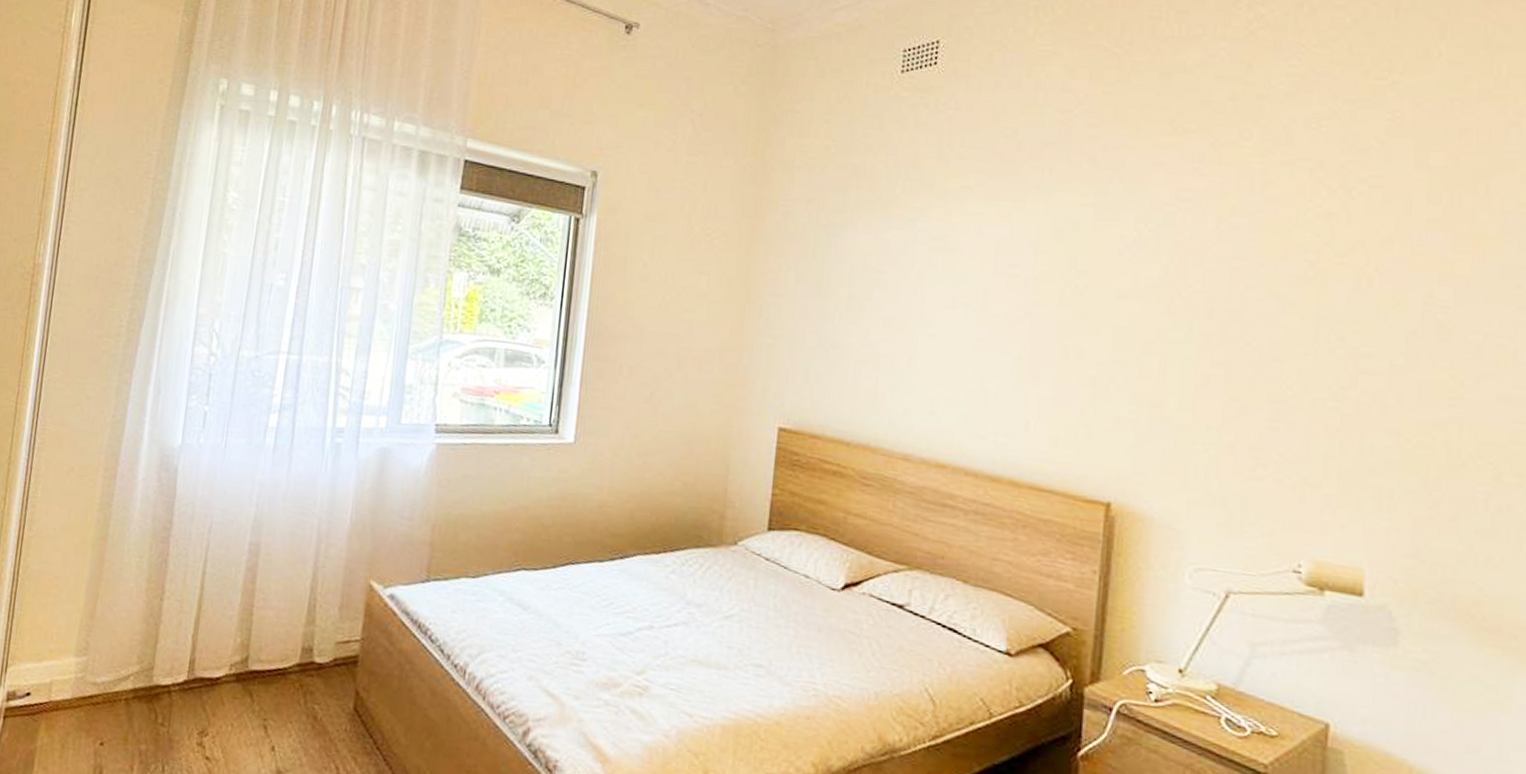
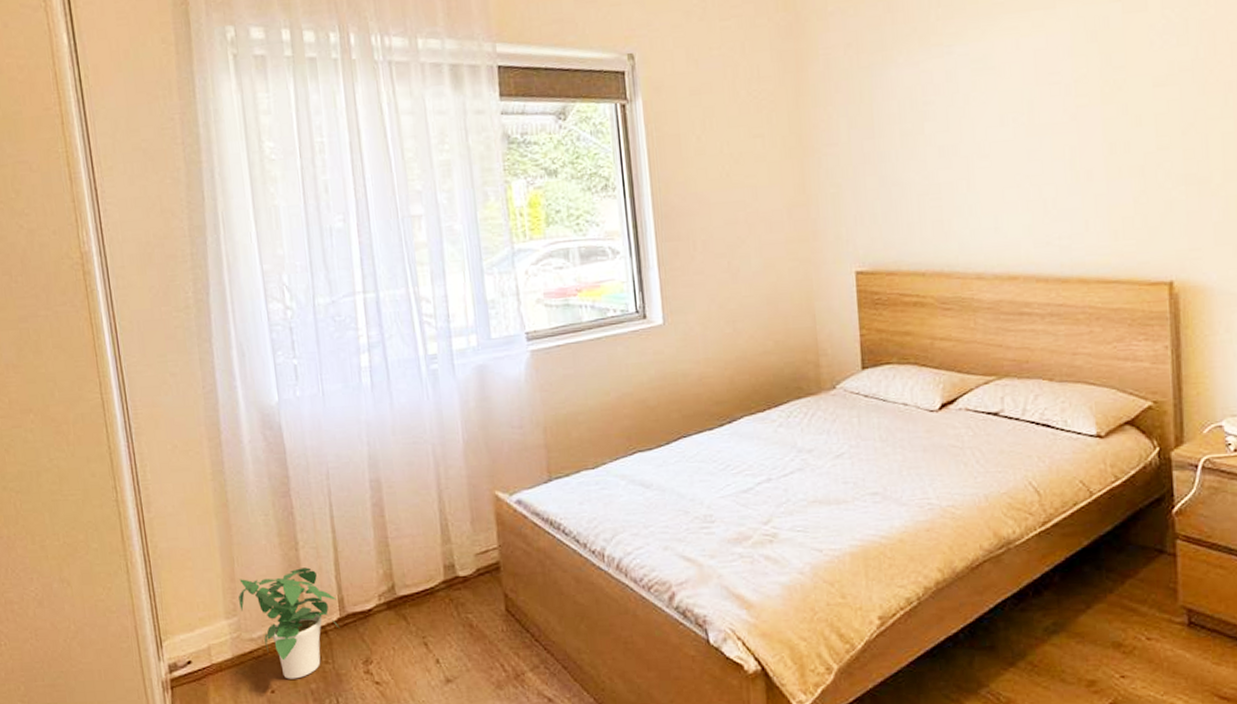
potted plant: none [91,618,188,736] -> present [239,567,340,679]

